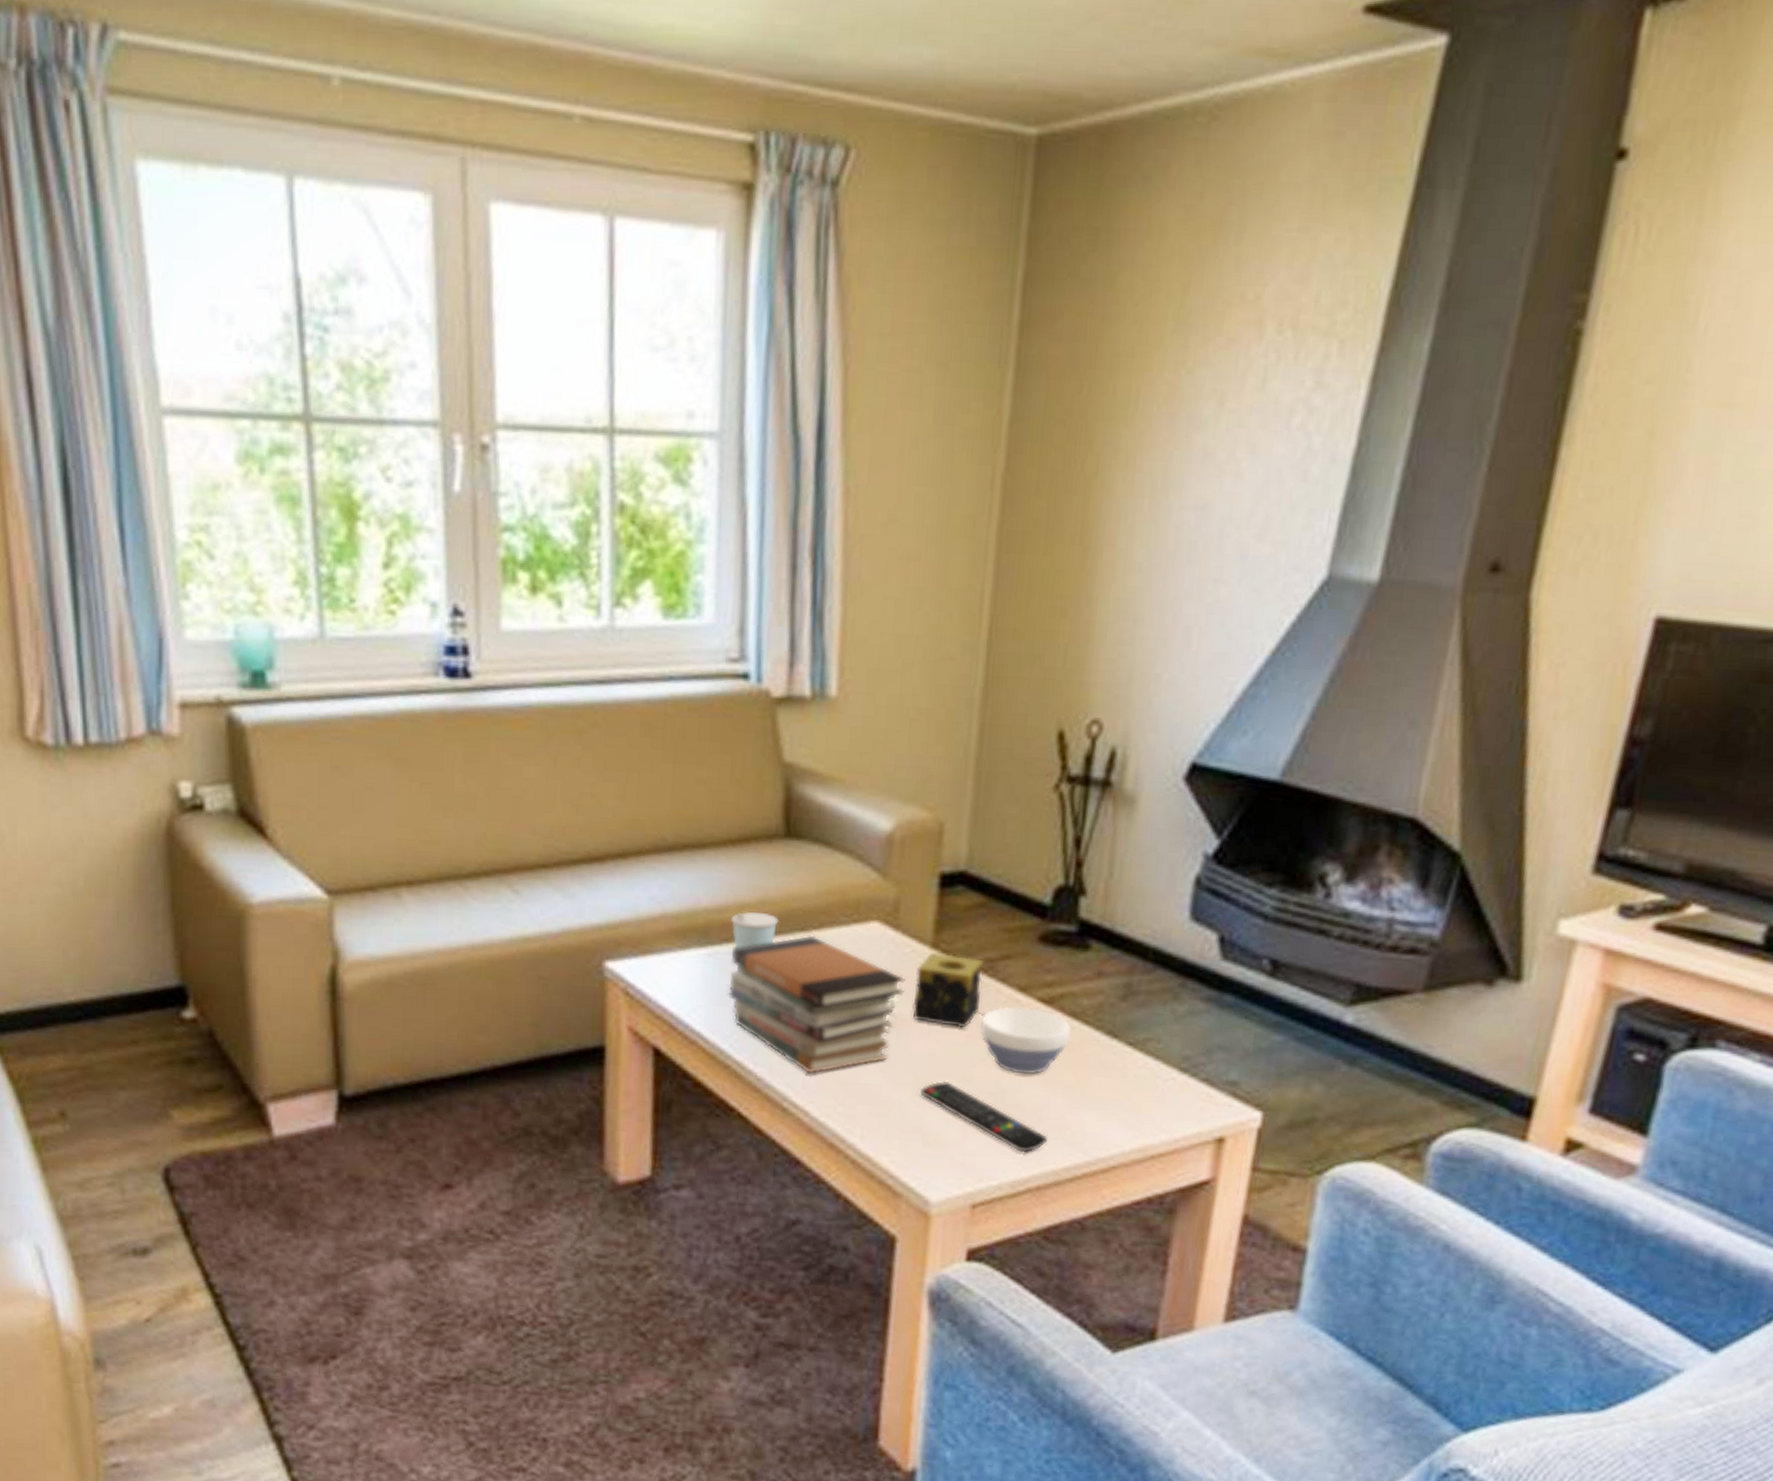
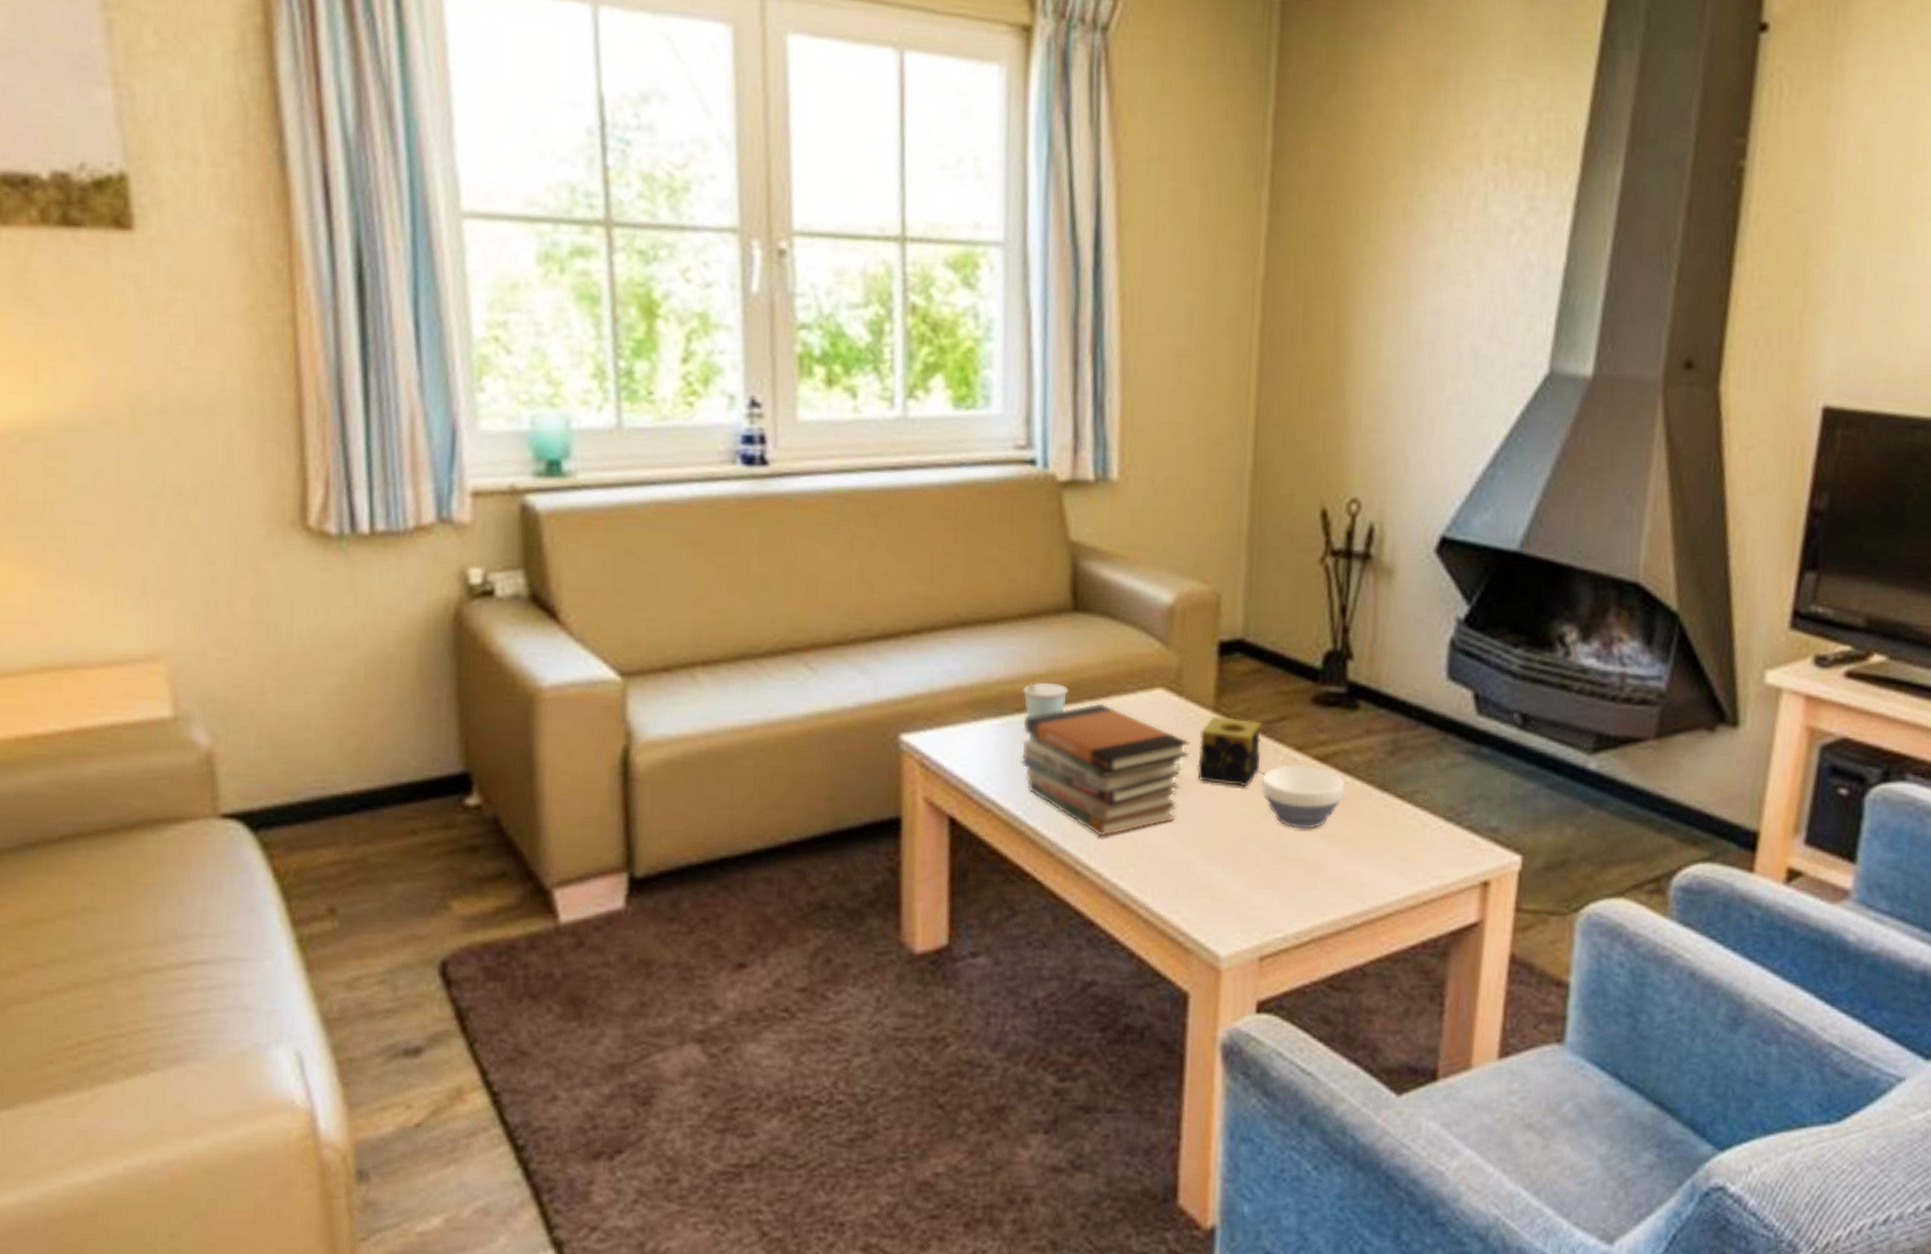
remote control: present [919,1080,1047,1154] -> none [1206,838,1327,905]

